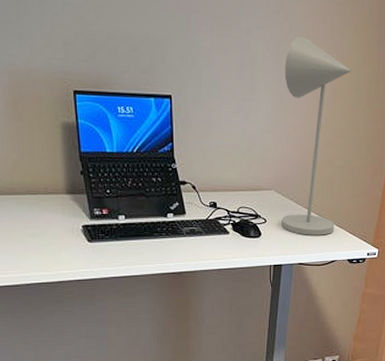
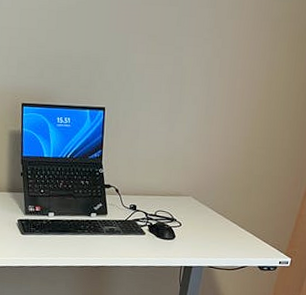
desk lamp: present [281,36,351,235] -> none [195,51,280,242]

